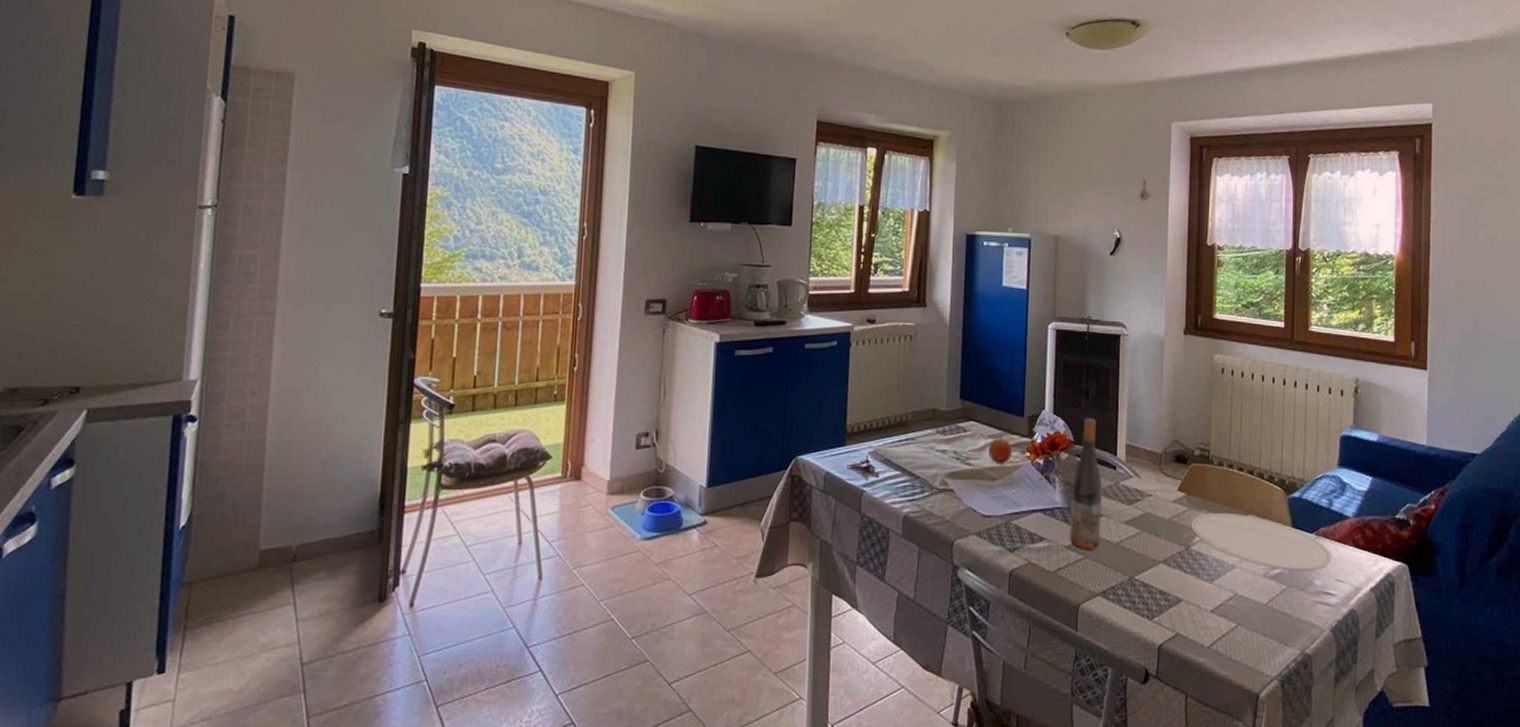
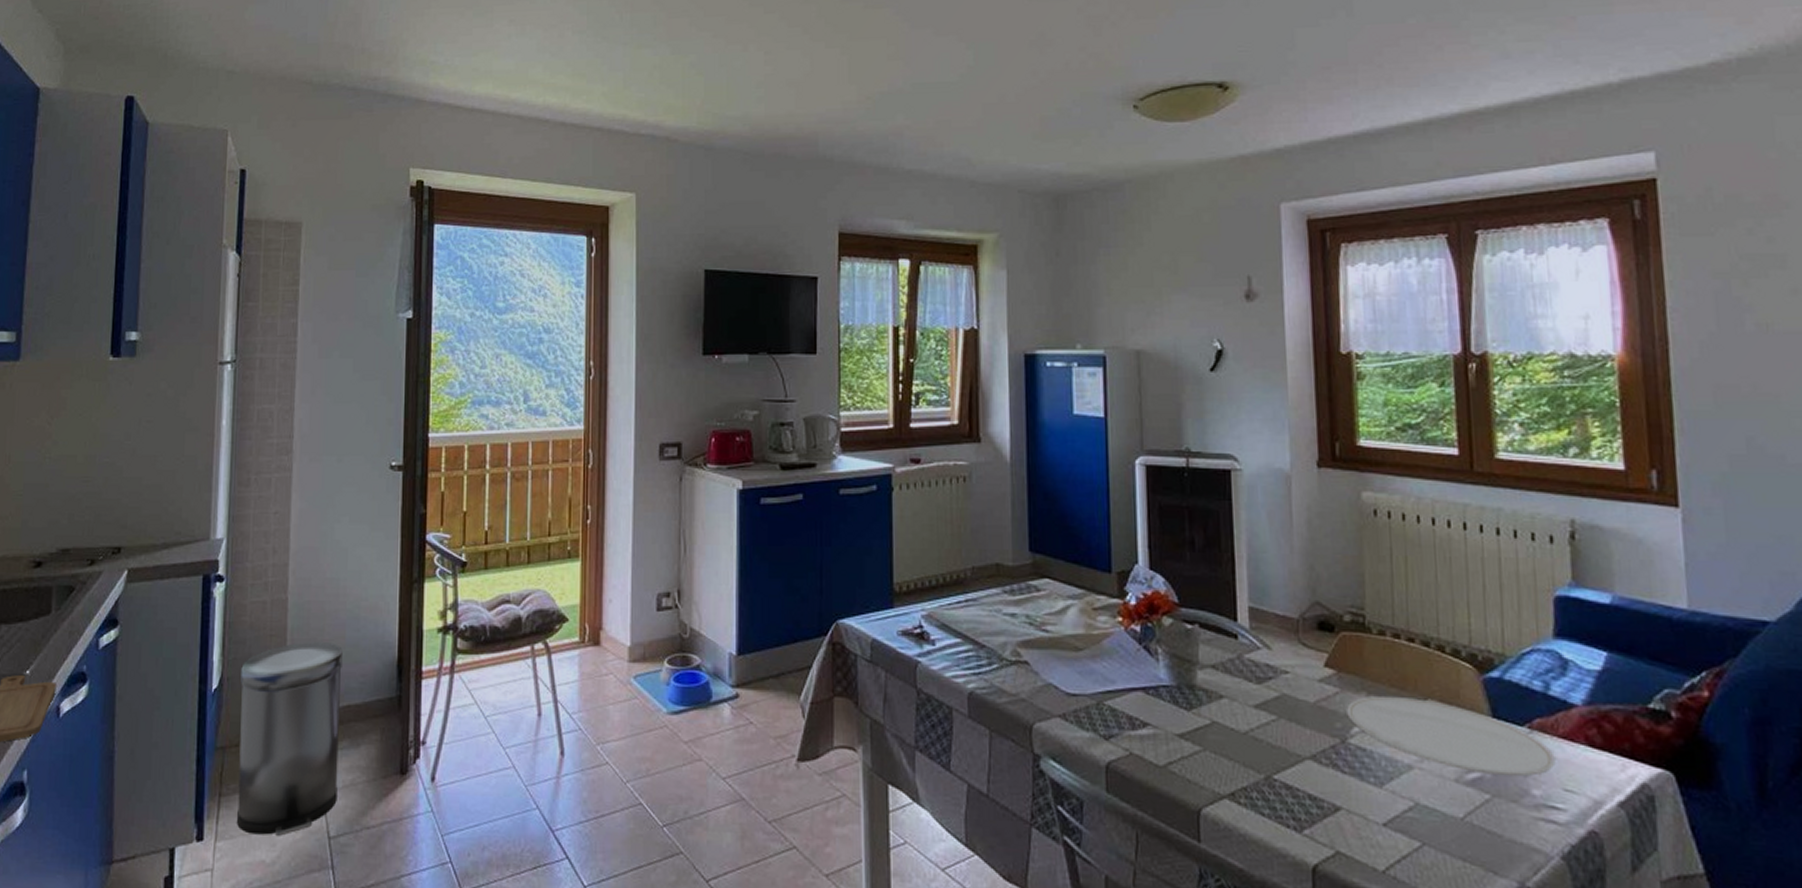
pedal bin: none [203,479,323,664] -> present [237,642,343,836]
fruit: present [987,436,1012,465] -> none [1068,596,1099,632]
wine bottle: present [1069,417,1102,549] -> none [1178,573,1223,739]

